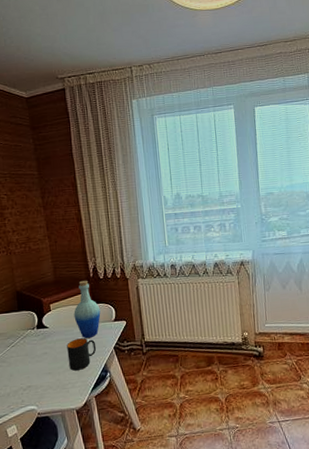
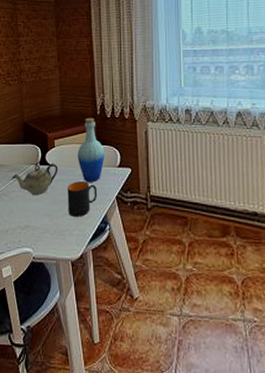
teapot: none [9,325,56,358] -> present [12,163,58,196]

